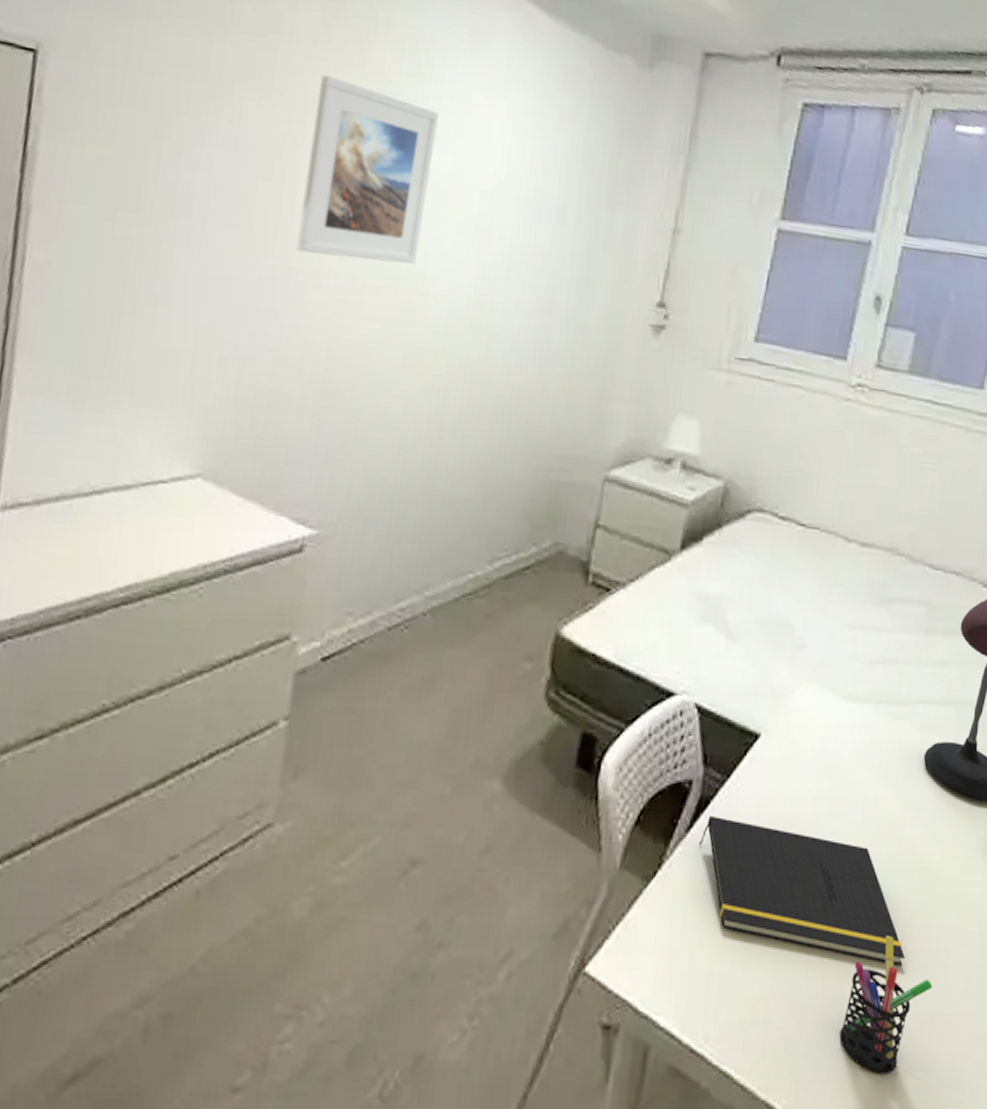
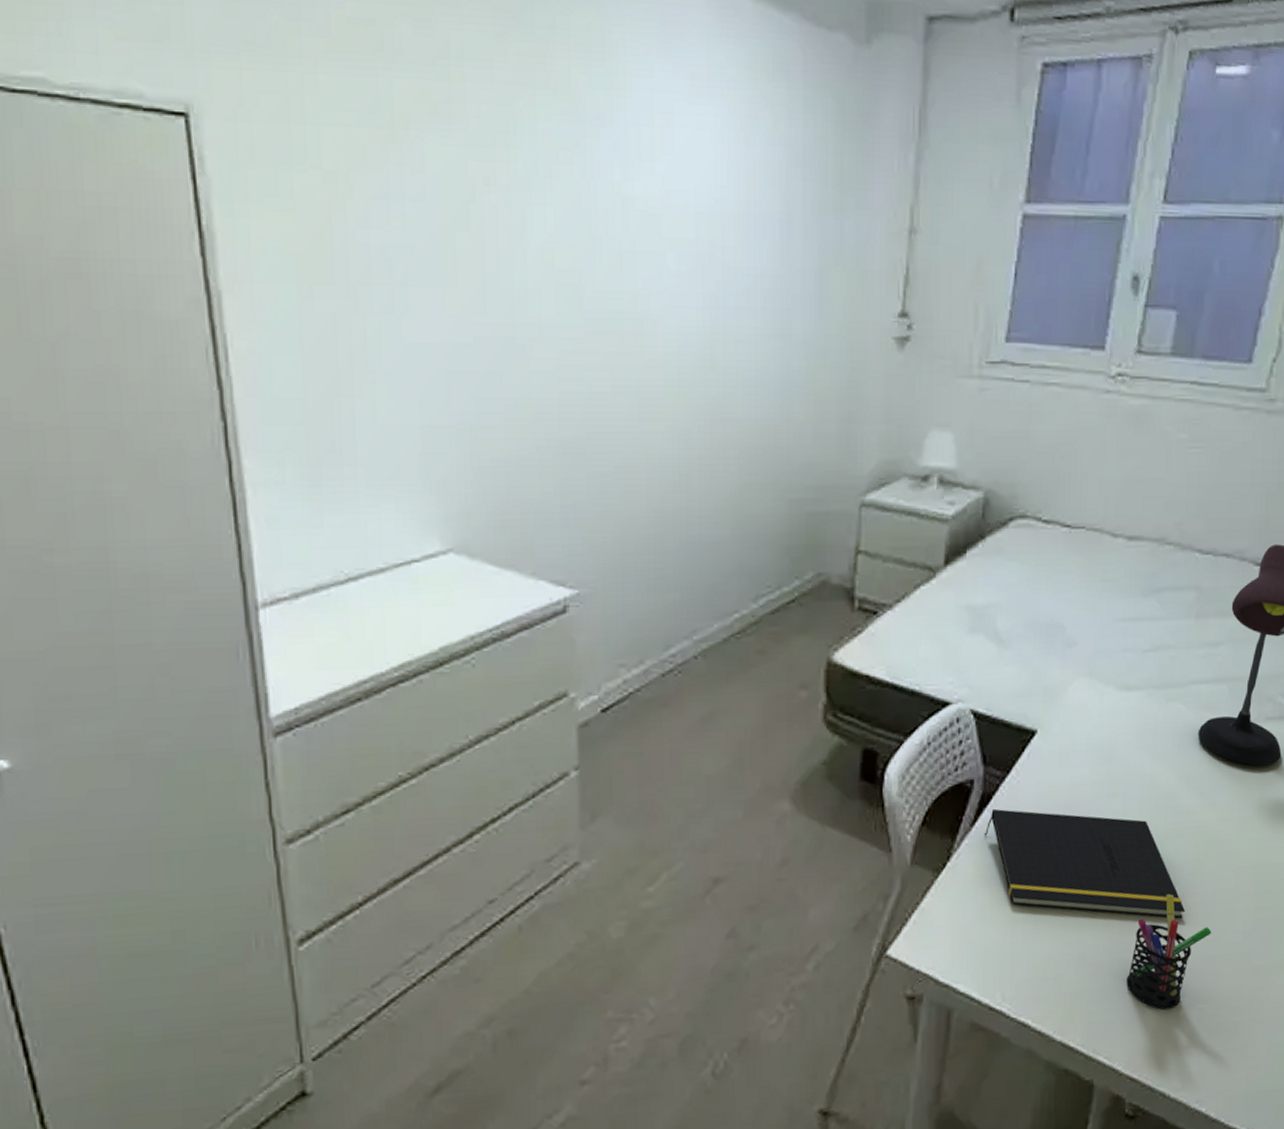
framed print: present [296,75,439,264] -> none [503,101,639,306]

